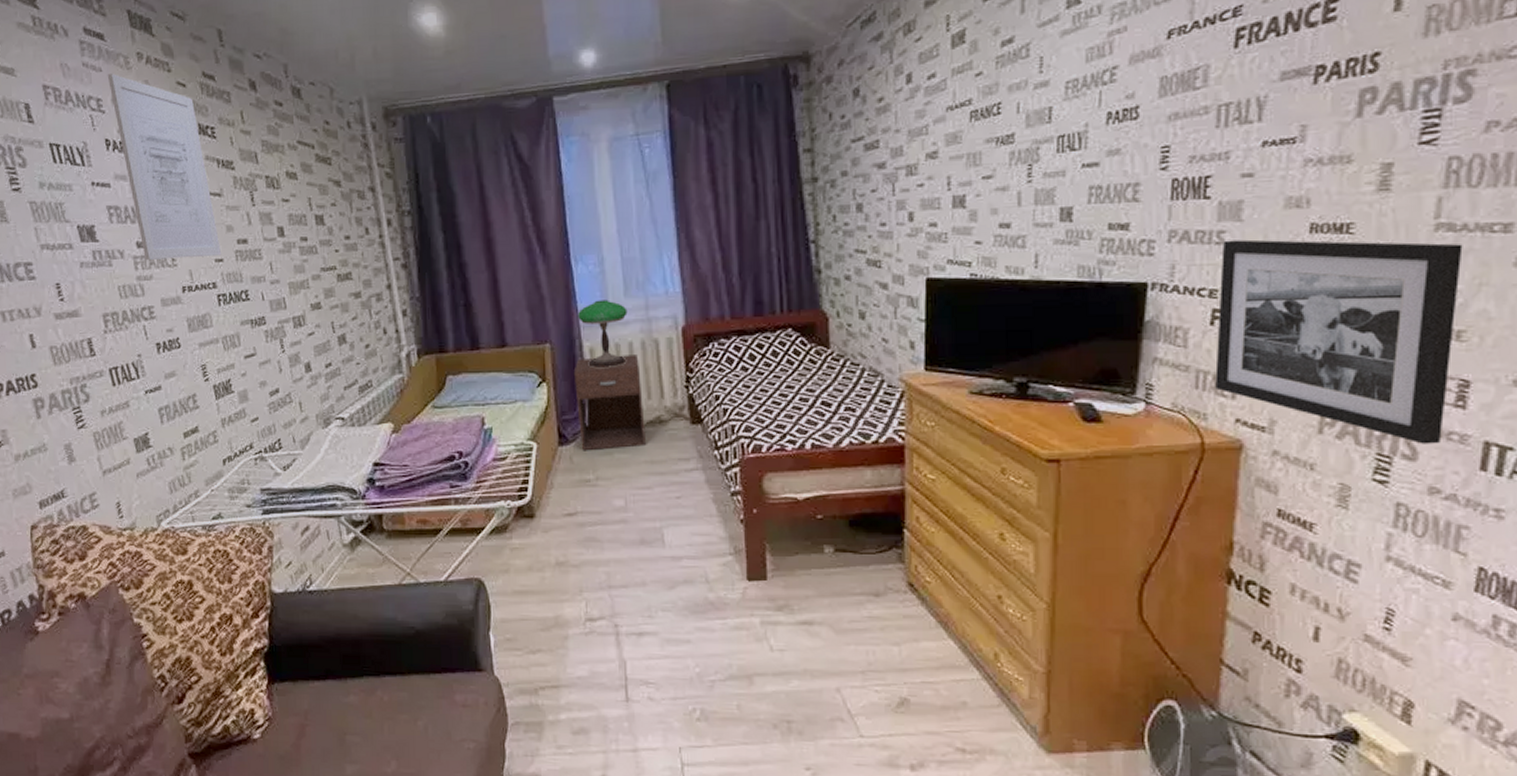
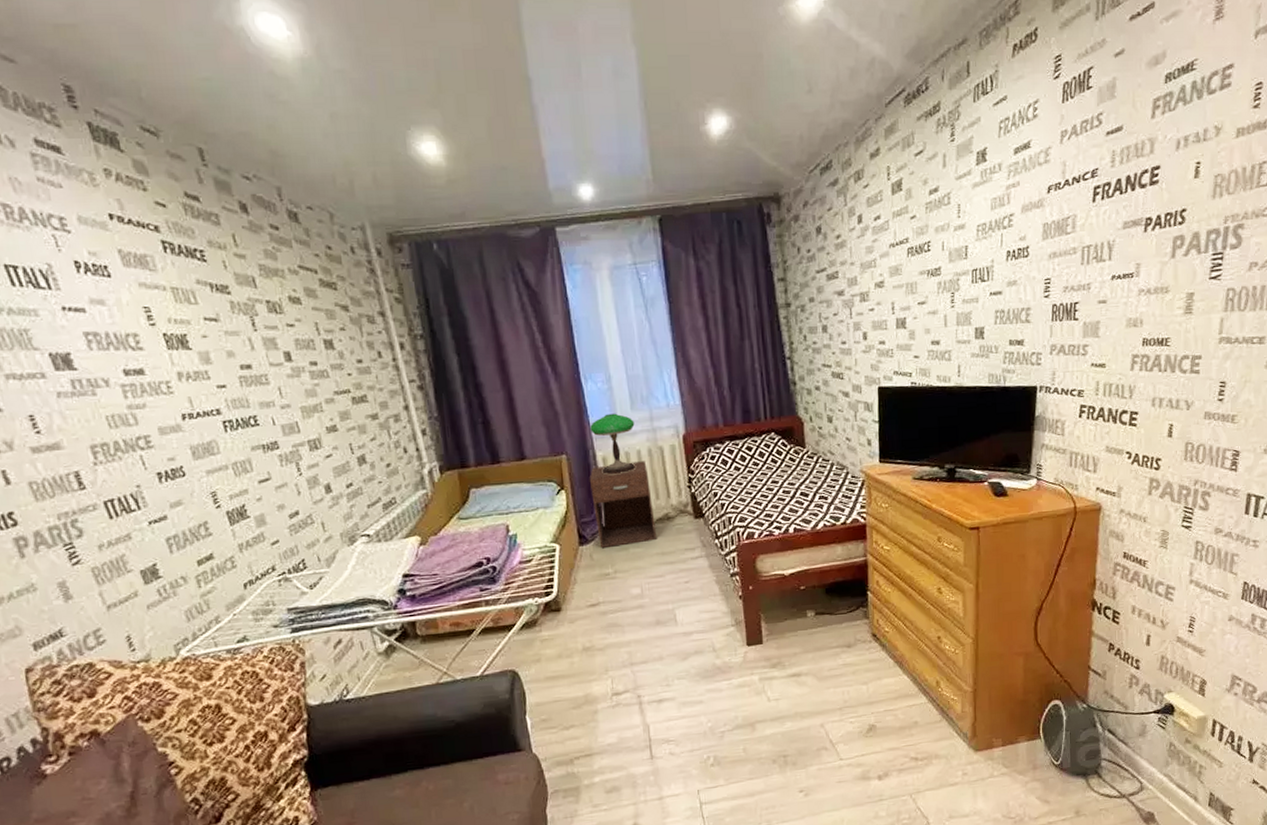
wall art: present [107,74,222,260] -> none [69,191,224,388]
picture frame: present [1215,239,1463,444] -> none [1083,351,1236,498]

